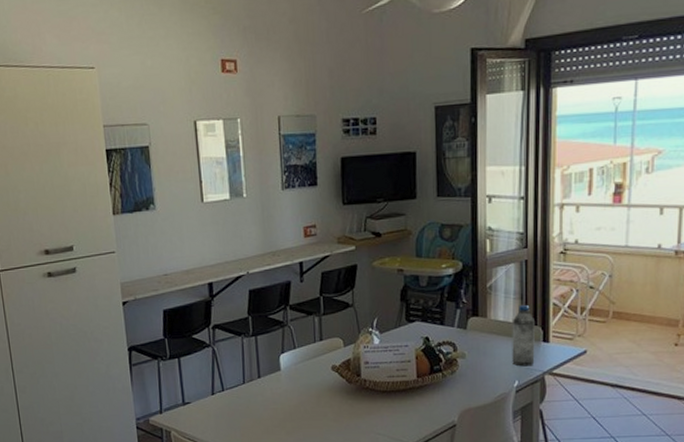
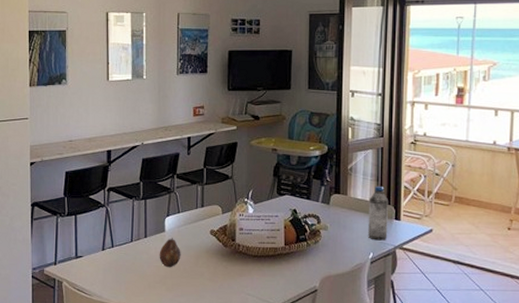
fruit: none [275,377,301,410] -> present [159,238,181,268]

